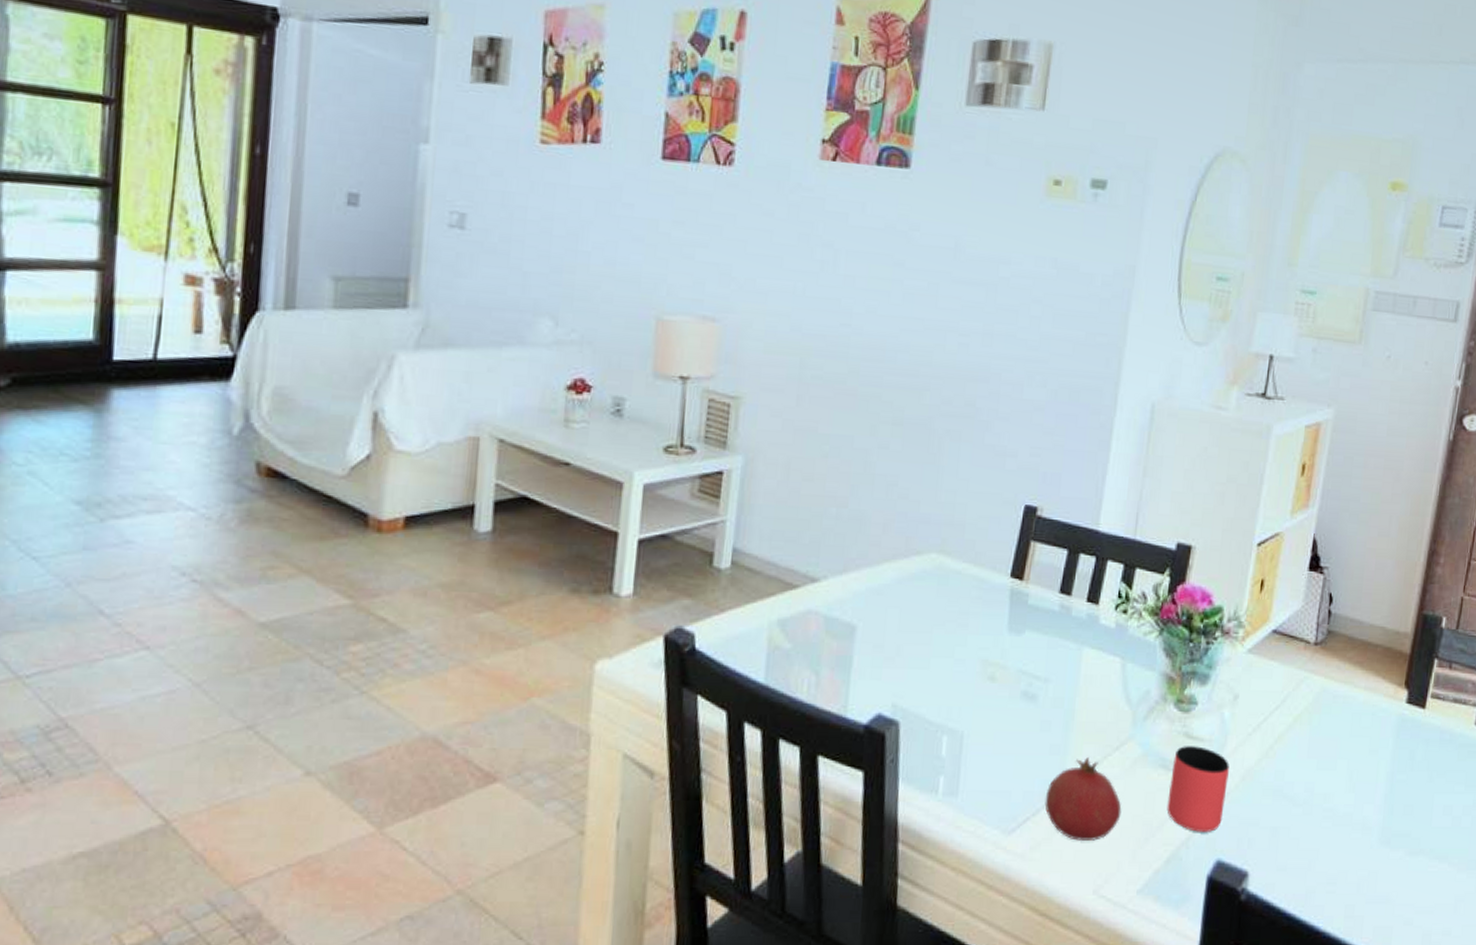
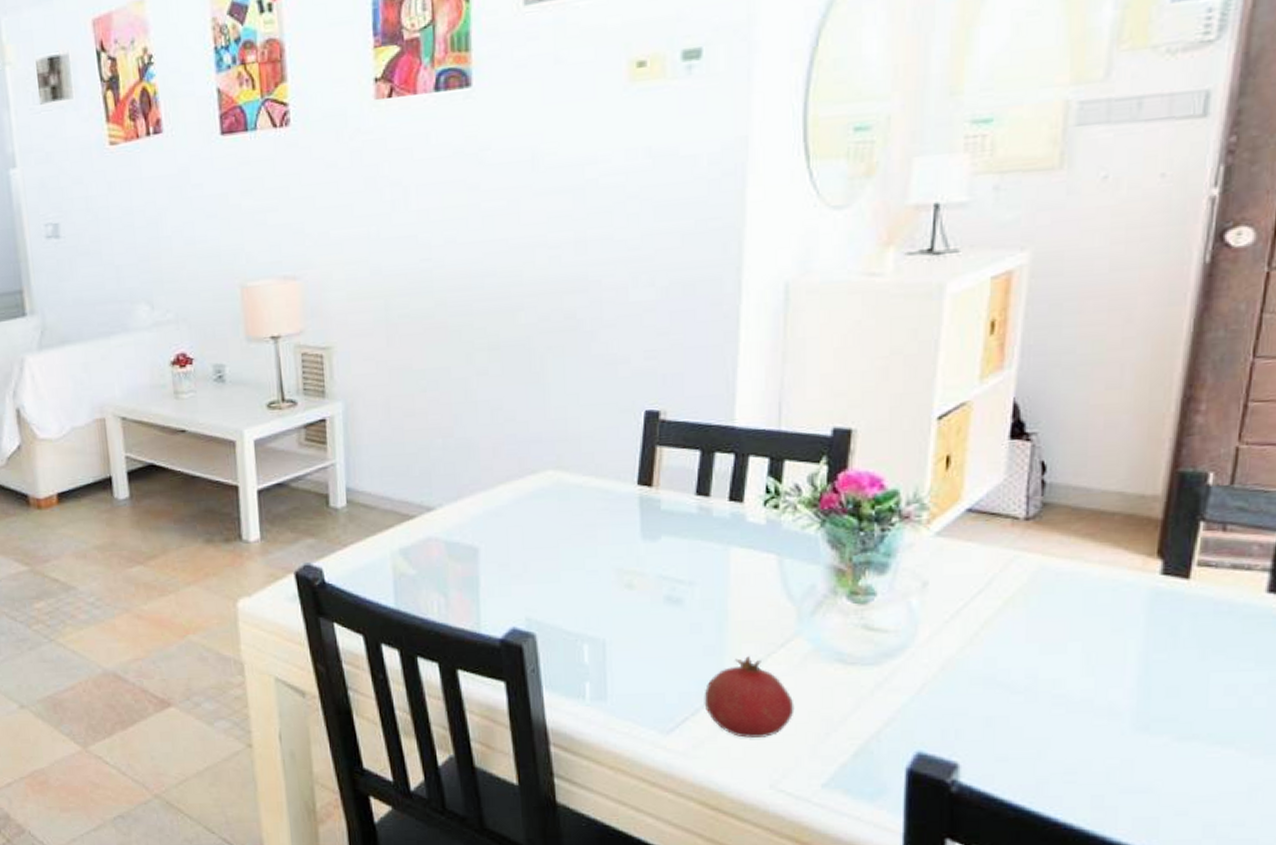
cup: present [1167,746,1229,832] -> none [849,638,923,725]

